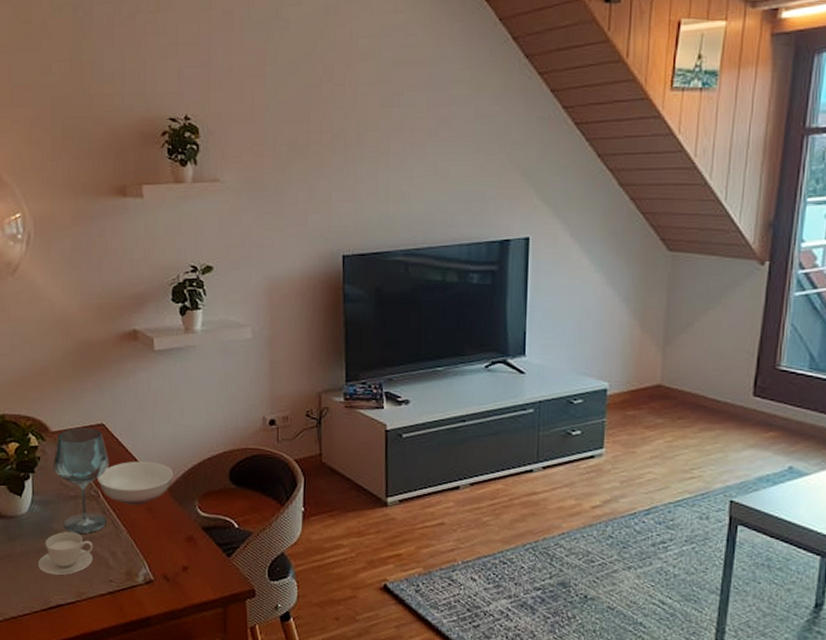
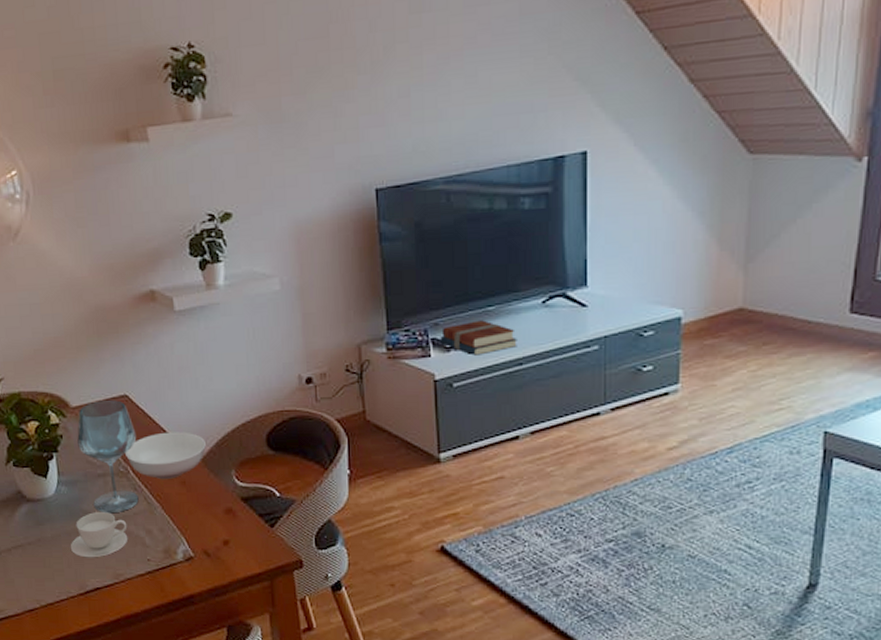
books: none [393,379,462,411] -> present [440,320,517,356]

